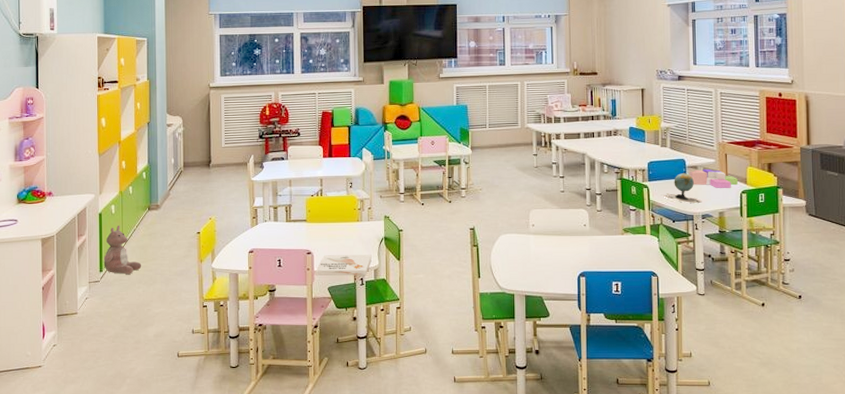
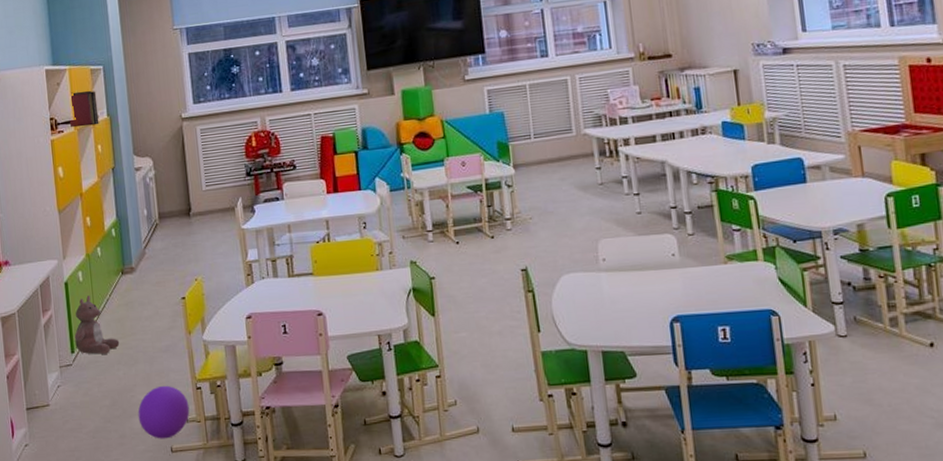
books: none [114,57,140,87] -> present [69,90,99,128]
ball: none [152,302,196,346] -> present [137,385,190,439]
book: present [316,255,372,276] -> none [330,311,399,342]
globe: present [661,172,702,204] -> none [773,175,832,216]
toy blocks: present [689,168,739,189] -> none [810,167,881,193]

